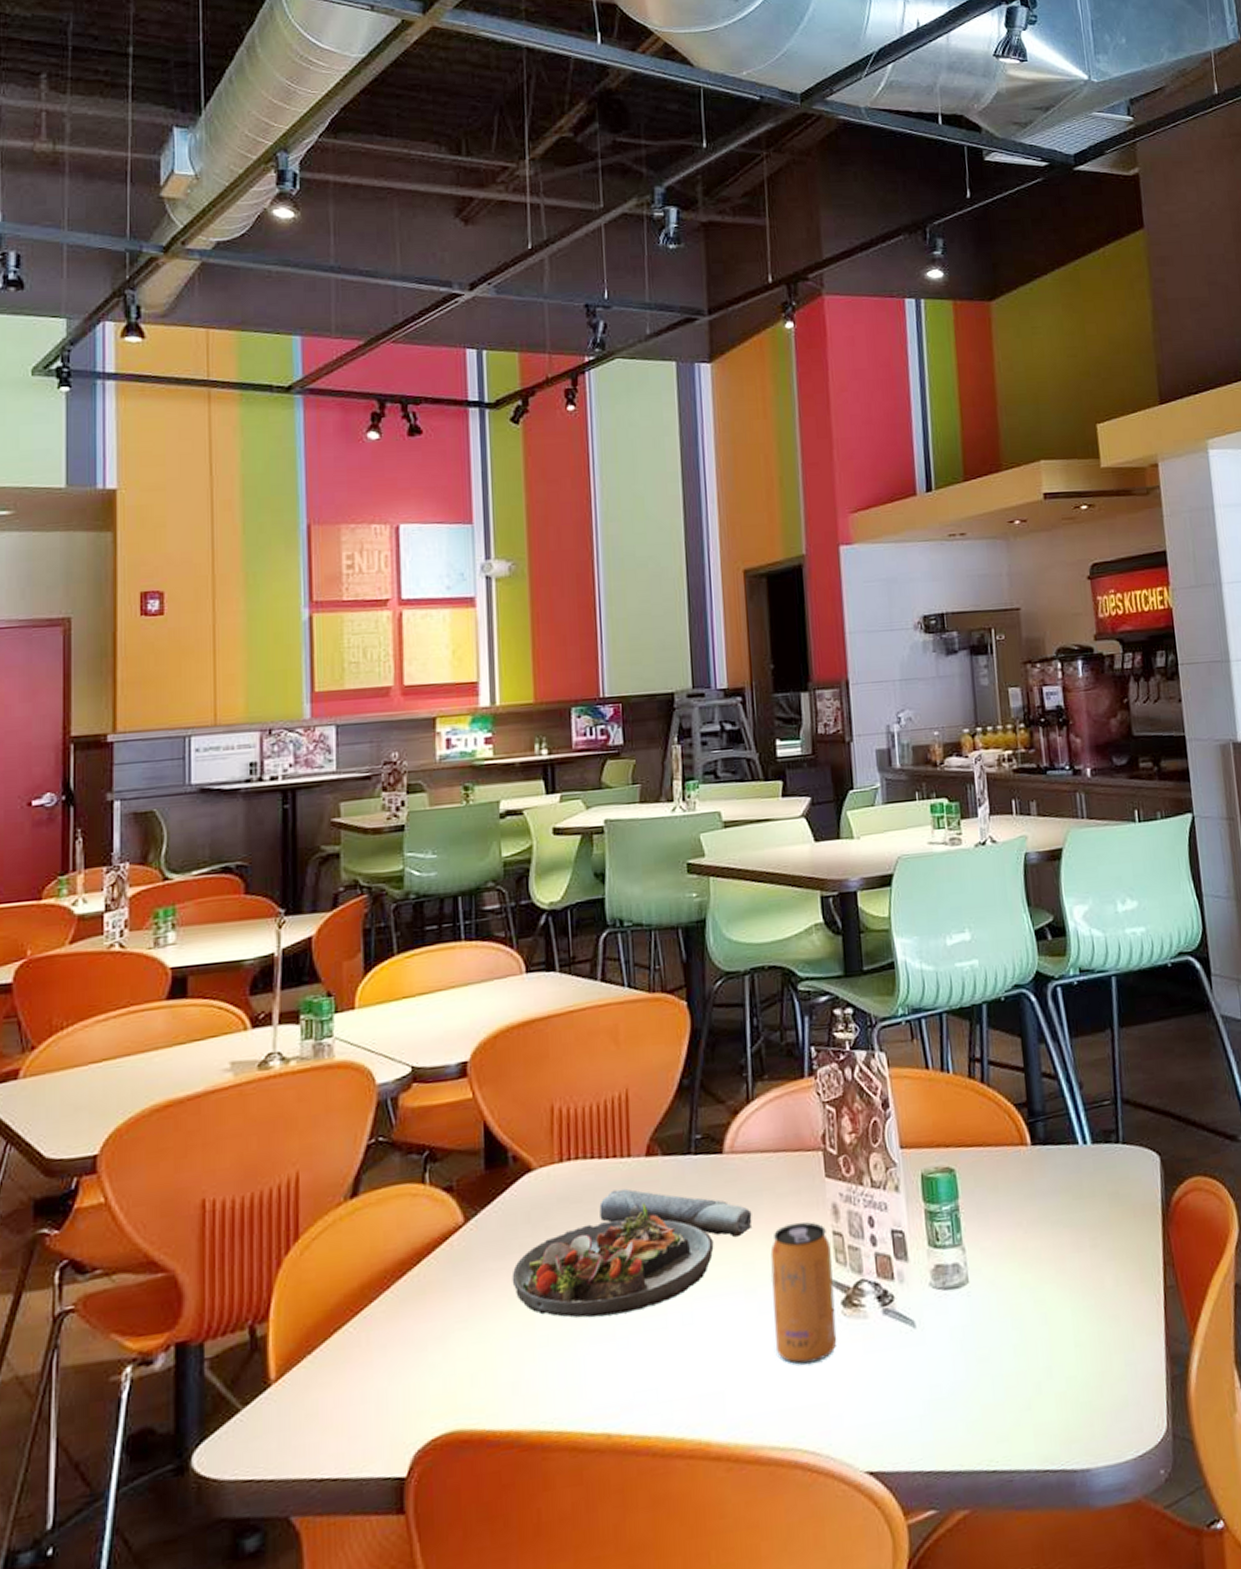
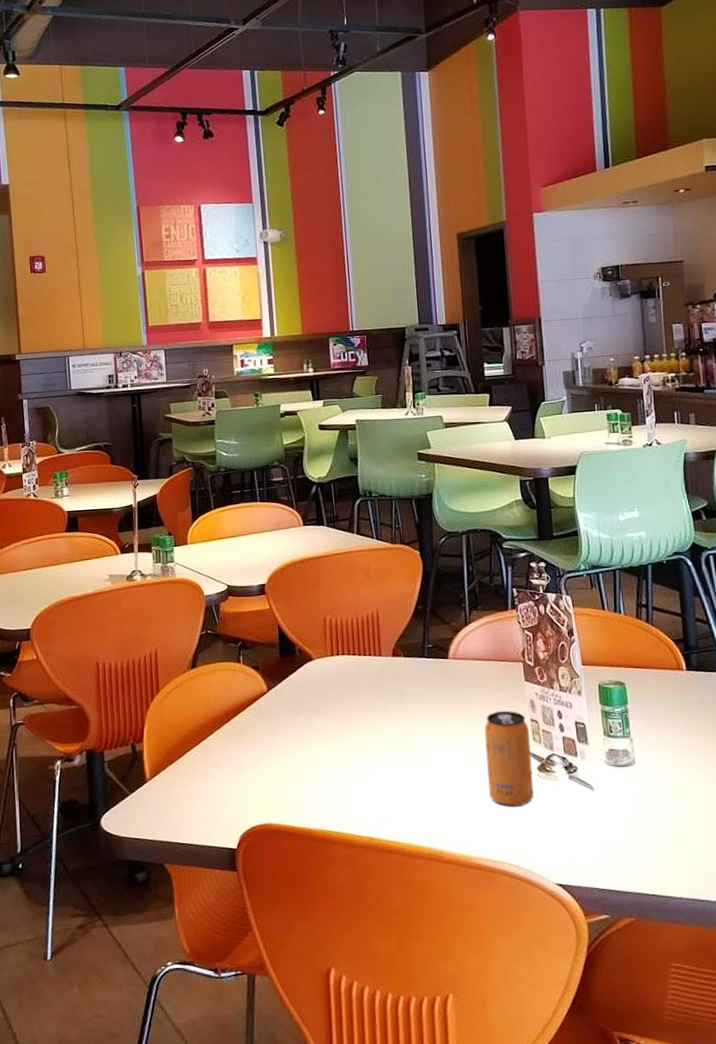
food plate: present [512,1188,753,1318] -> none [301,677,471,761]

